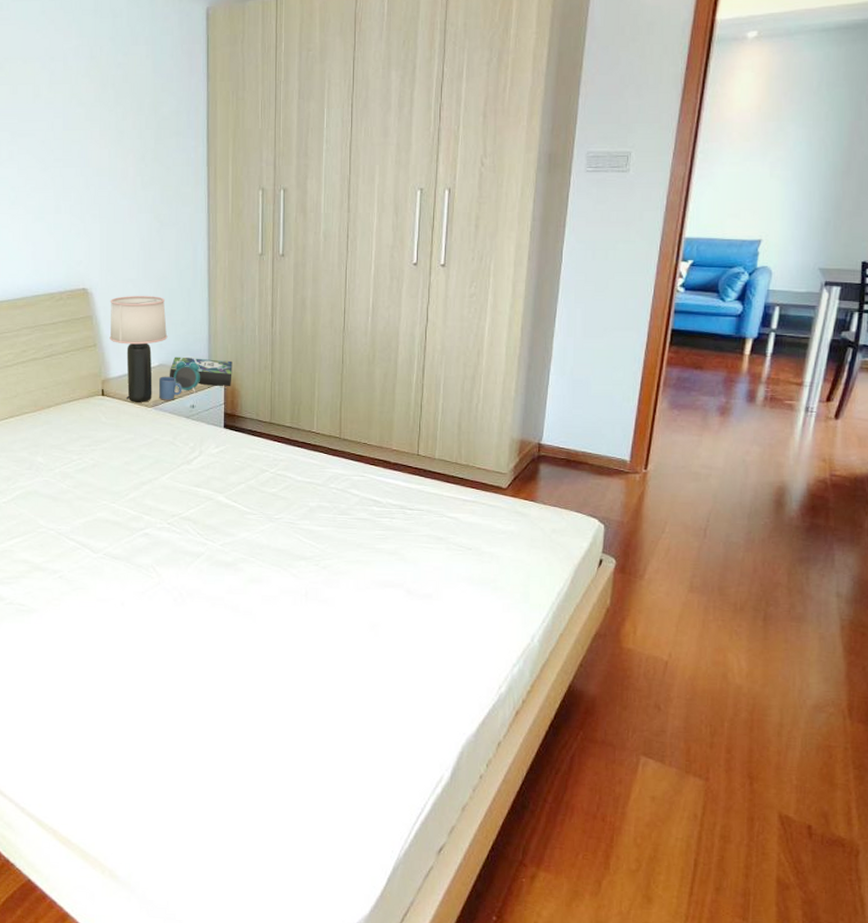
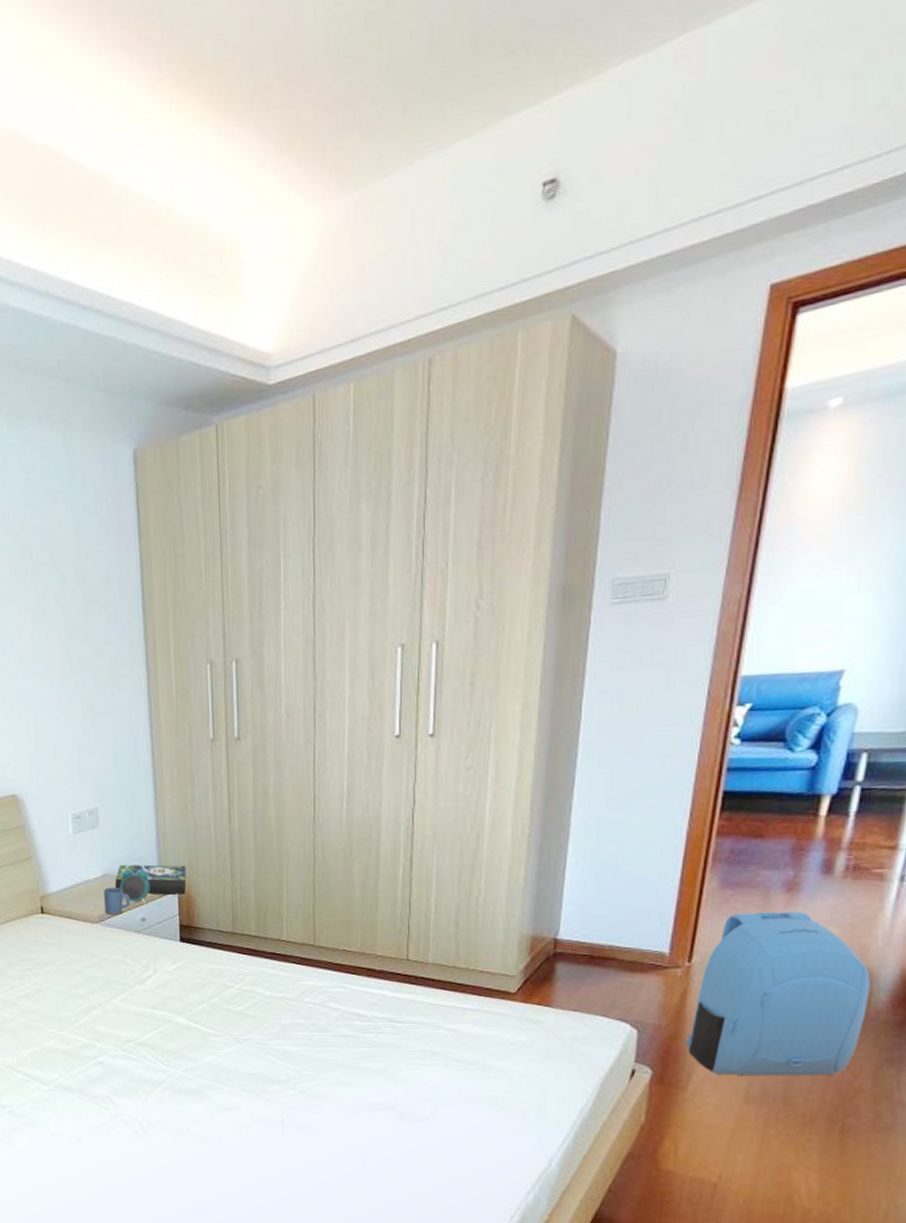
table lamp: present [109,295,168,402] -> none [43,797,111,919]
backpack: none [642,430,785,571] -> present [685,911,870,1076]

